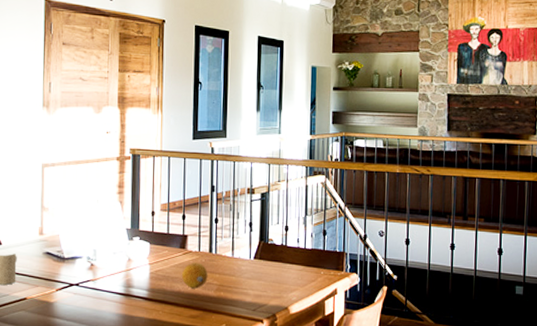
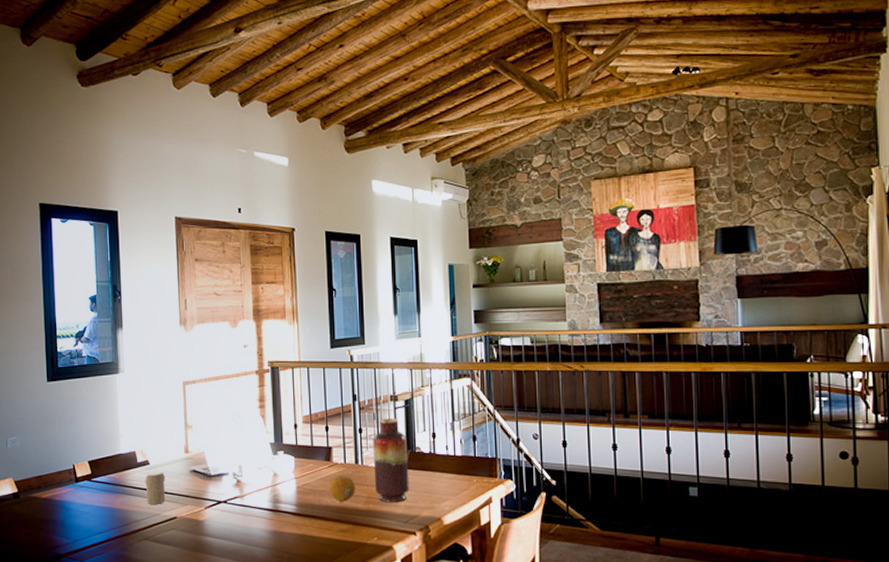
vase: none [226,210,261,292] -> present [373,418,409,503]

